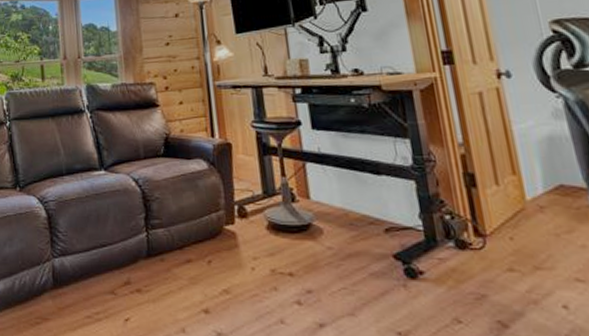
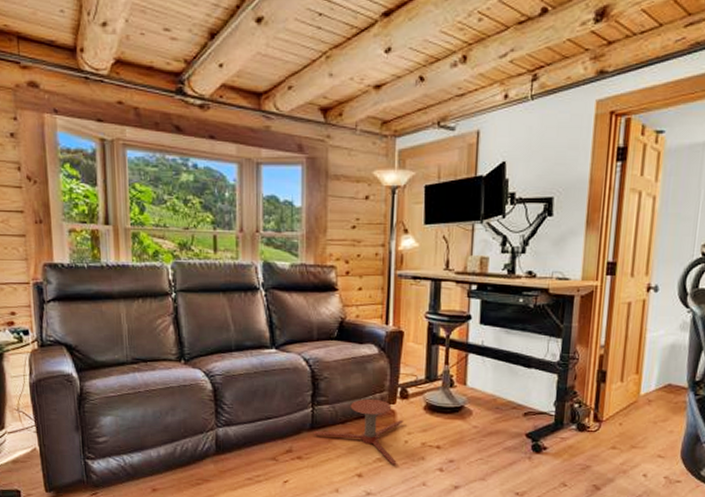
side table: none [151,219,247,297] -> present [314,398,404,465]

